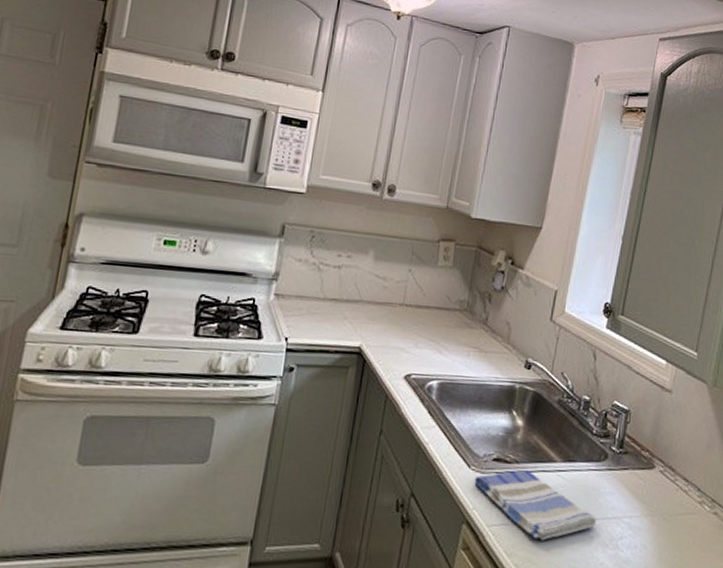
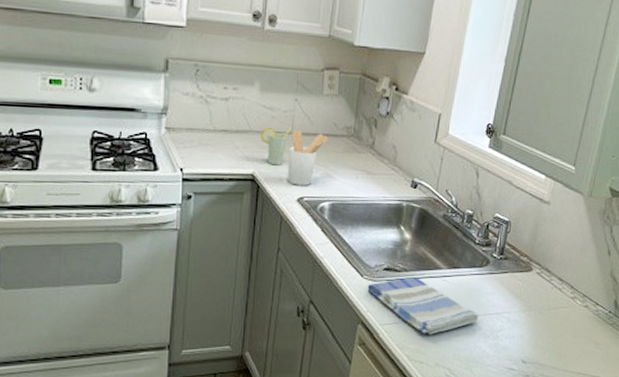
cup: none [371,297,404,339] -> present [261,126,292,166]
utensil holder: none [396,301,441,362] -> present [288,130,329,186]

